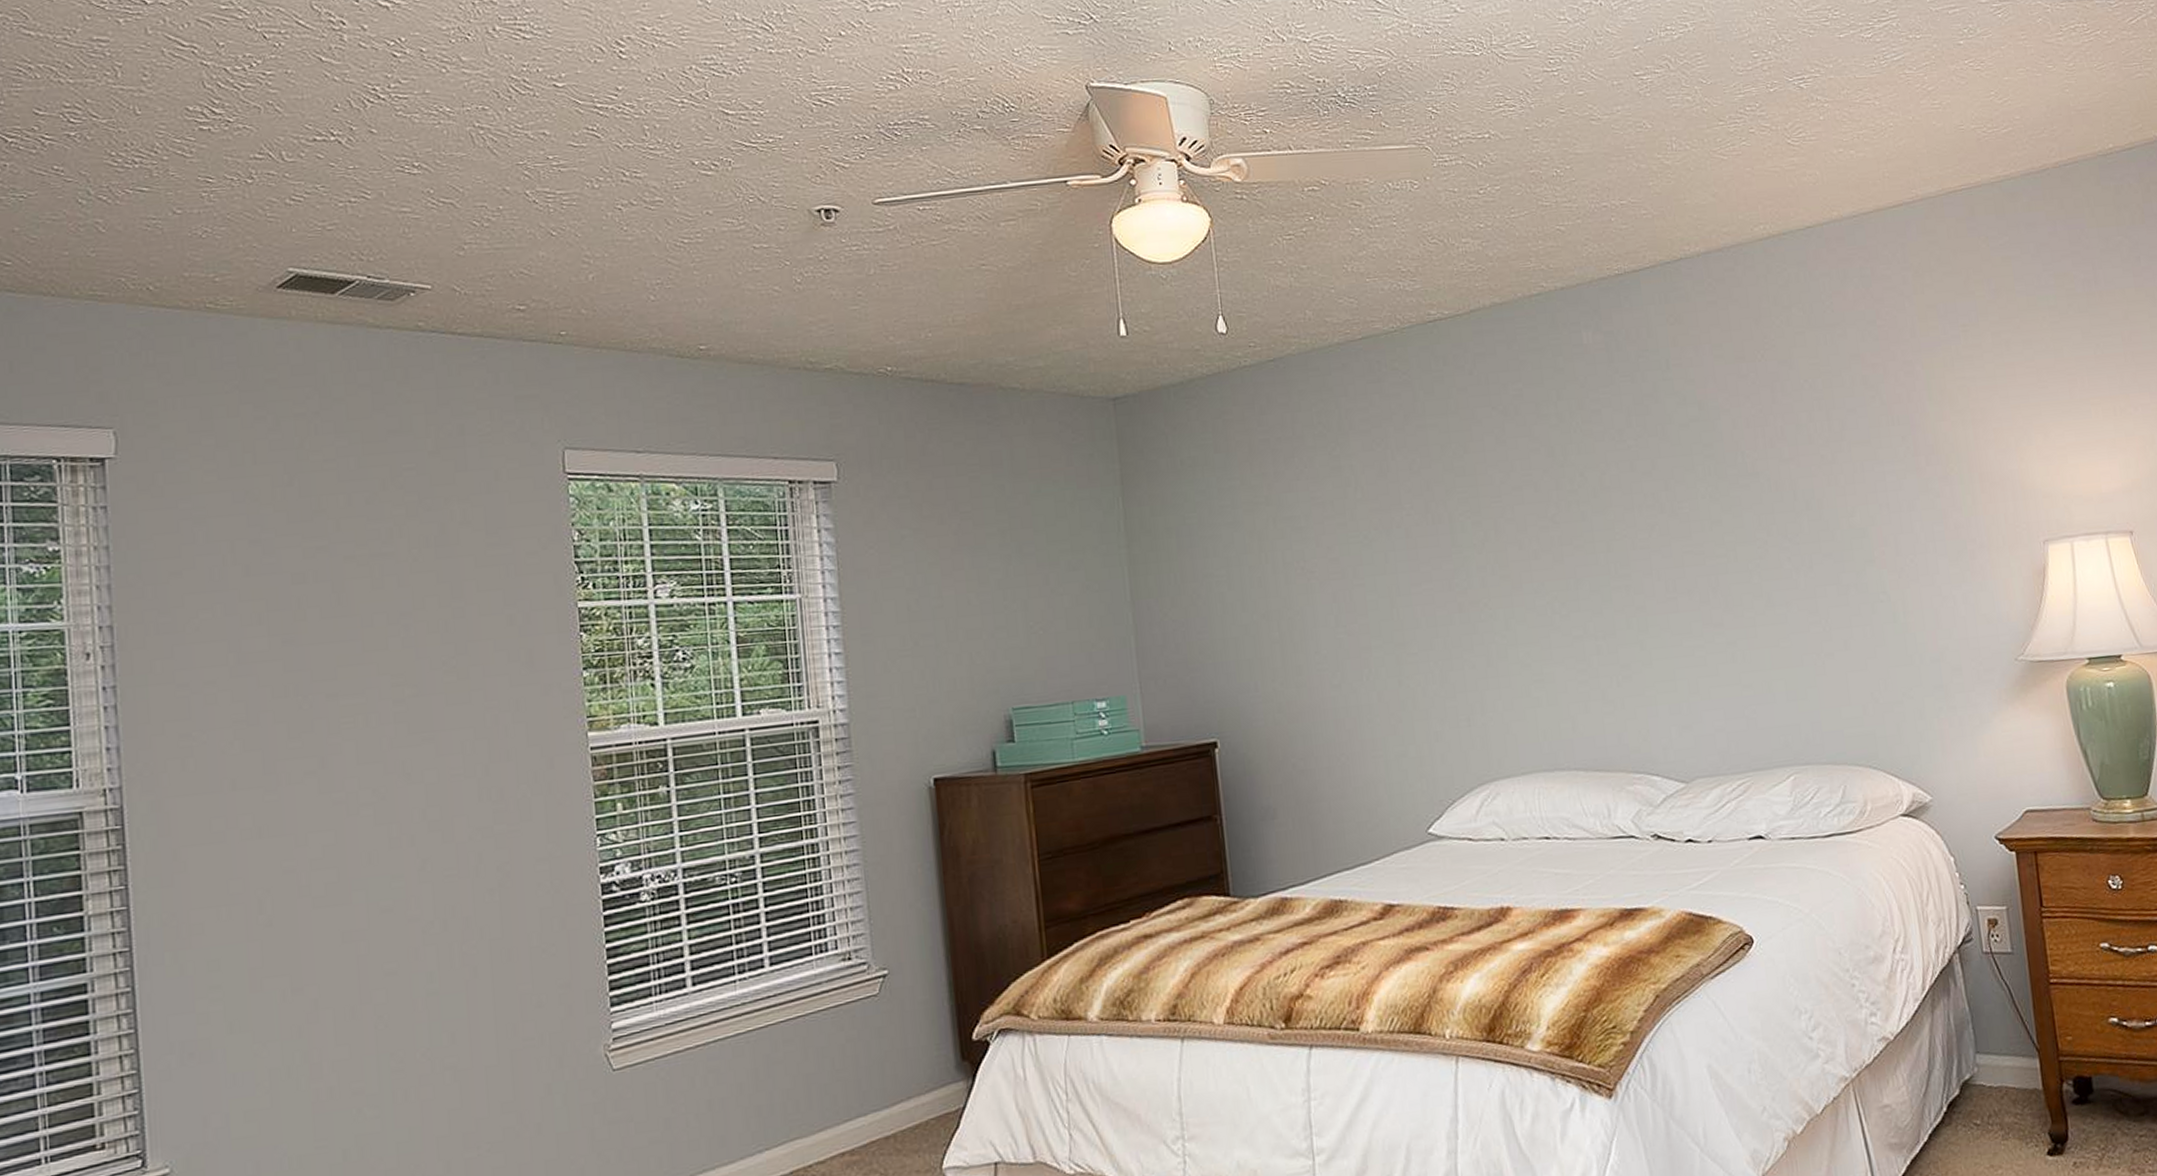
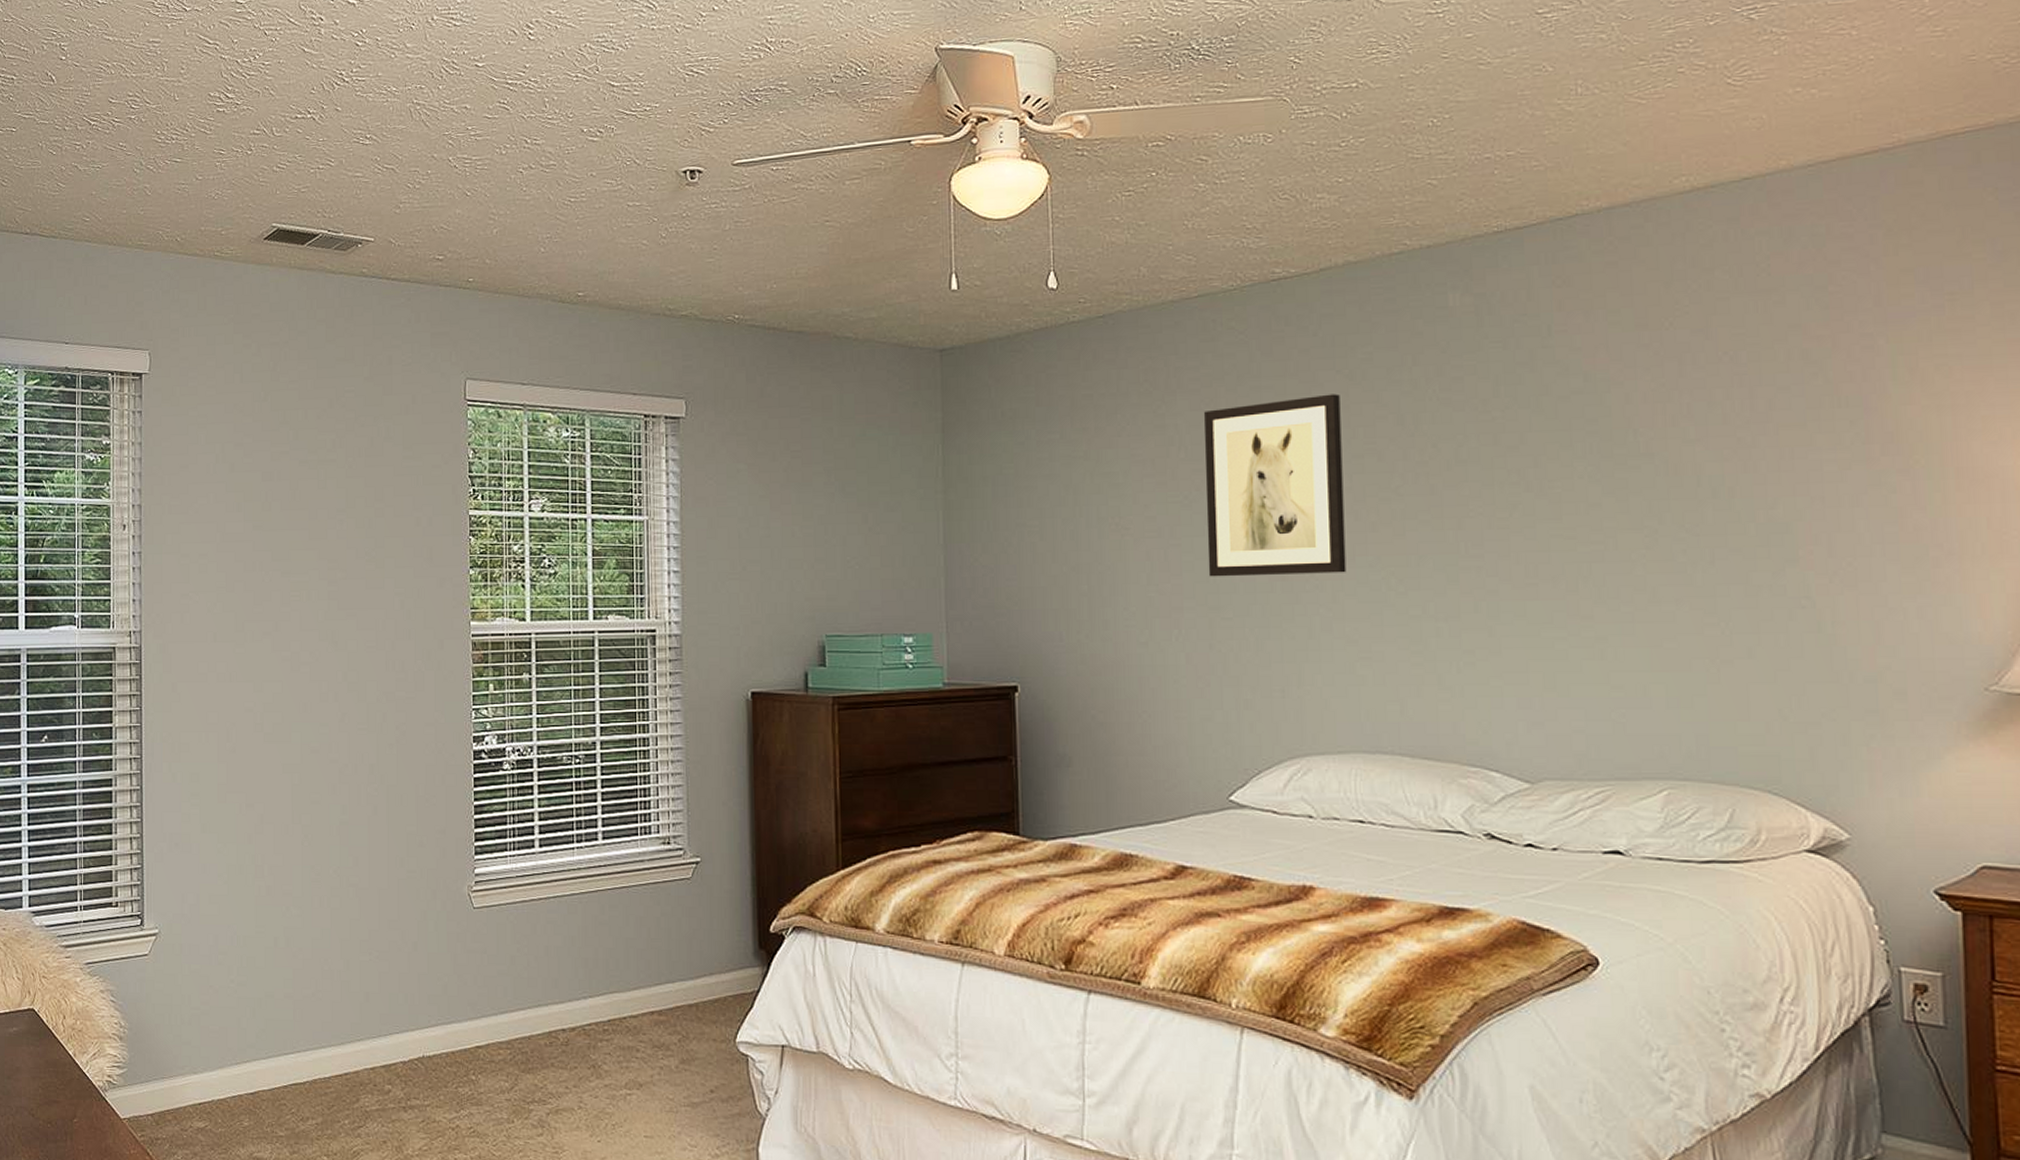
wall art: none [1376,429,1516,614] -> present [1204,394,1347,577]

